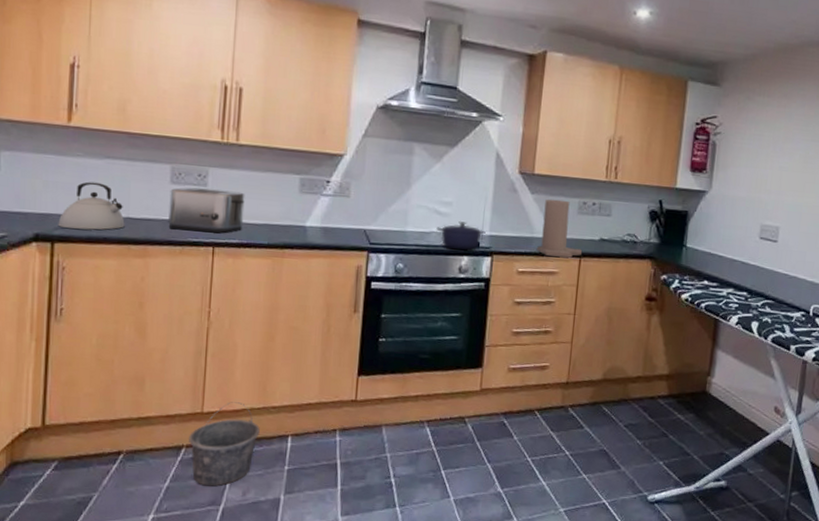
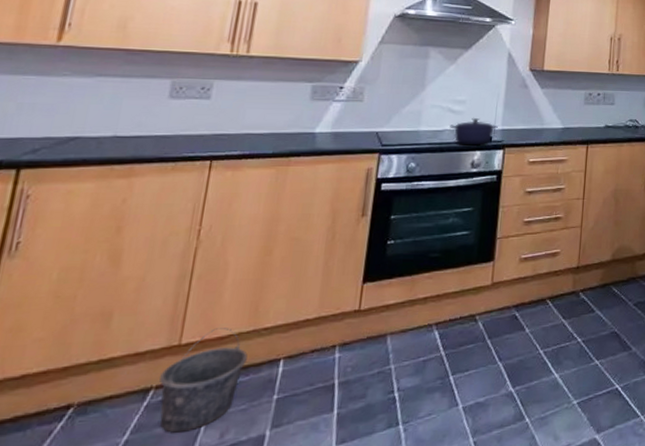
kettle: present [58,181,125,230] -> none [28,101,111,153]
toaster: present [168,187,245,234] -> none [161,101,252,146]
paper towel: present [537,199,582,258] -> none [547,92,589,145]

